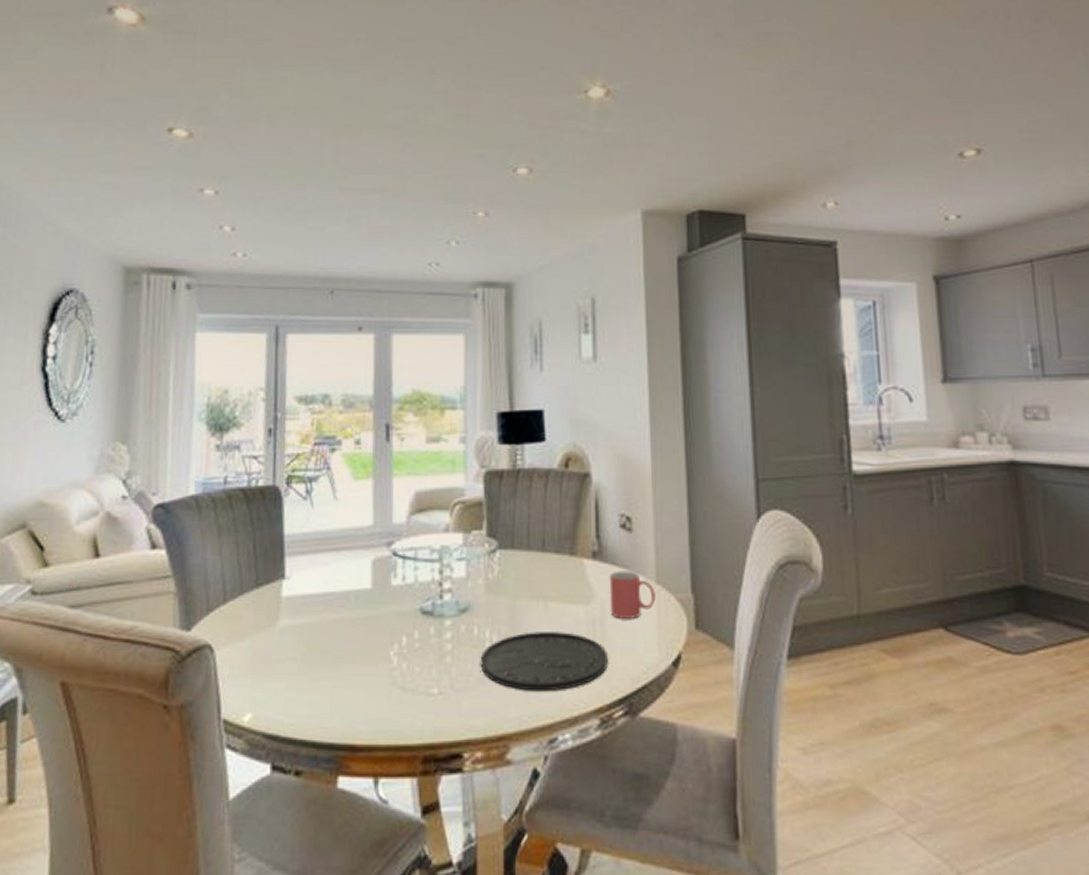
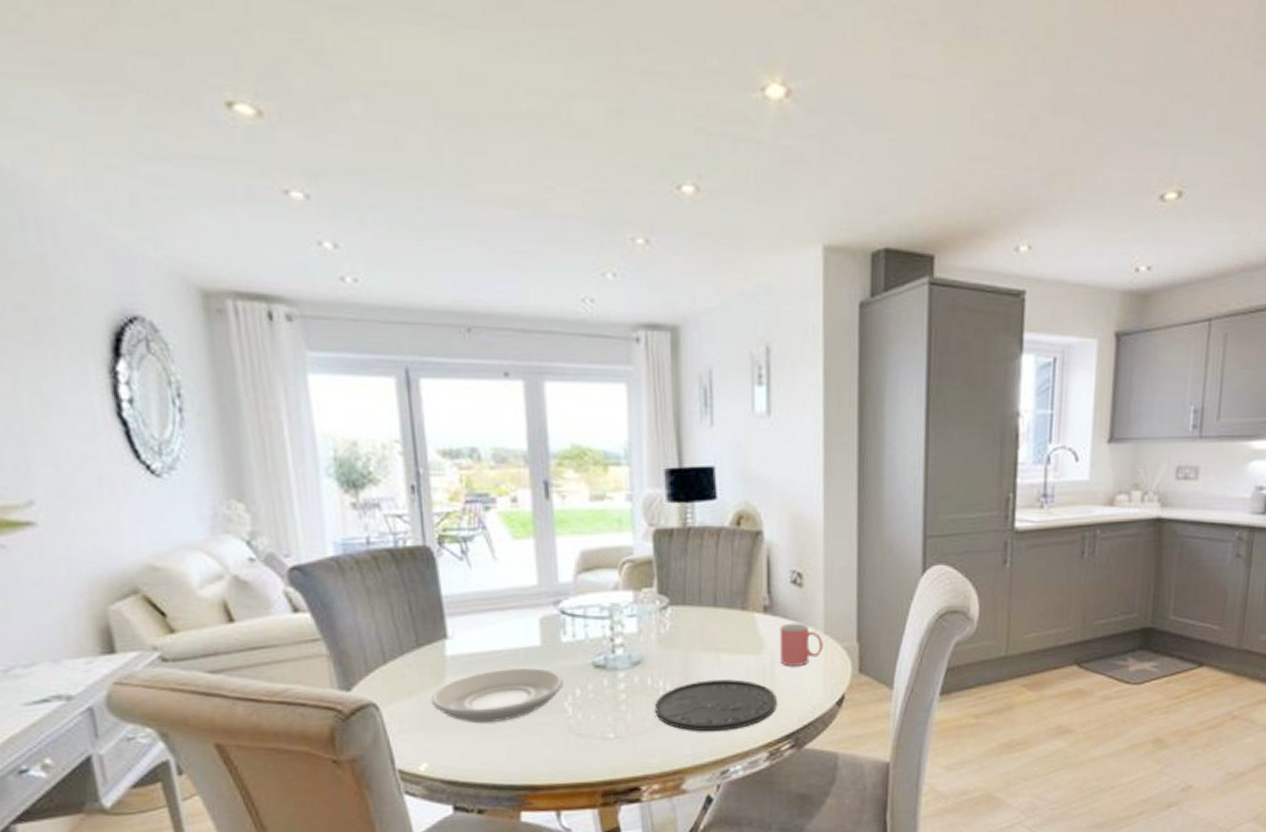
plate: none [262,612,391,670] -> present [431,668,564,722]

